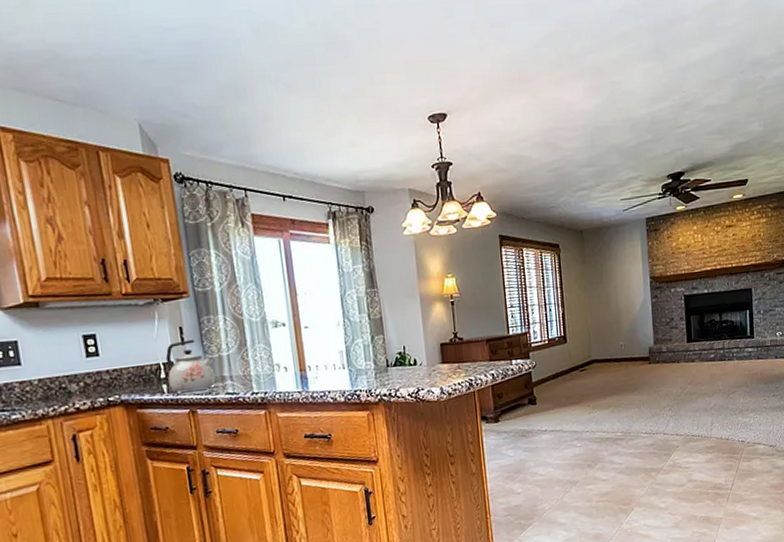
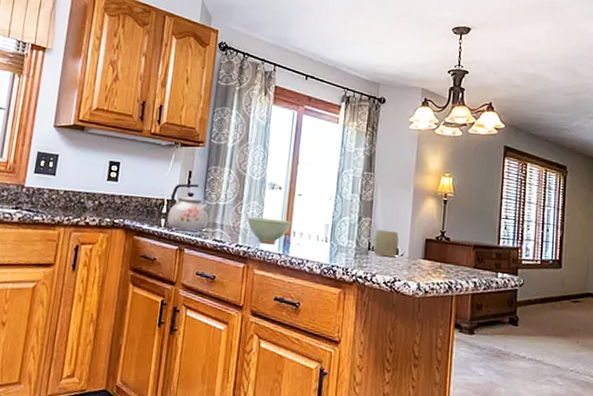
bowl: none [256,356,304,384] -> present [247,217,291,244]
mug: none [390,343,416,371] -> present [373,229,399,258]

